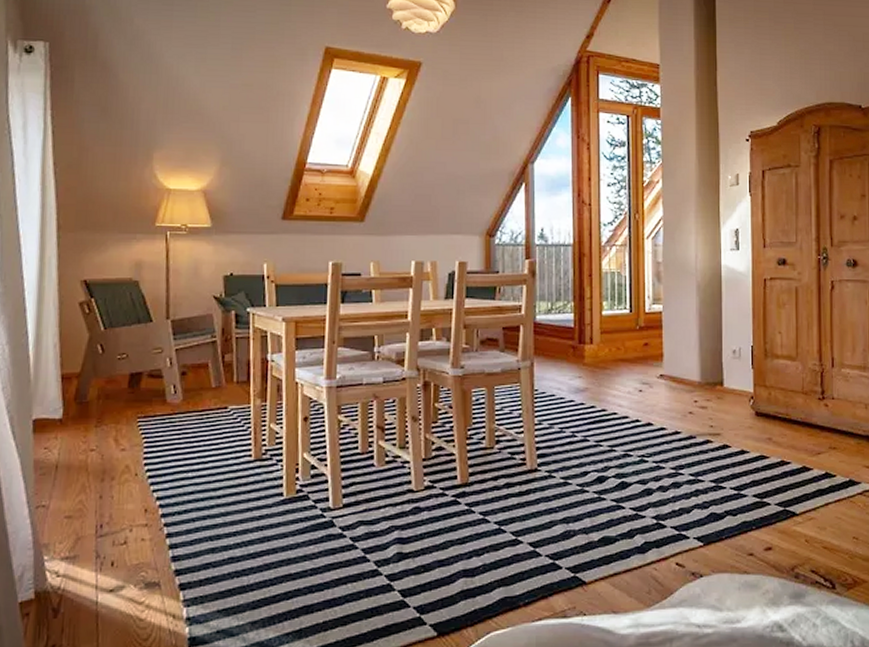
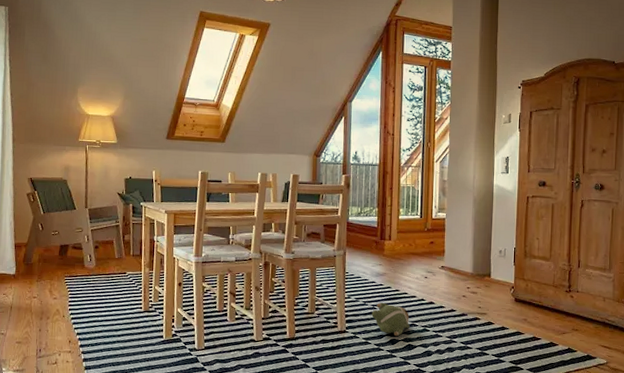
plush toy: none [571,427,622,472] -> present [372,302,410,337]

